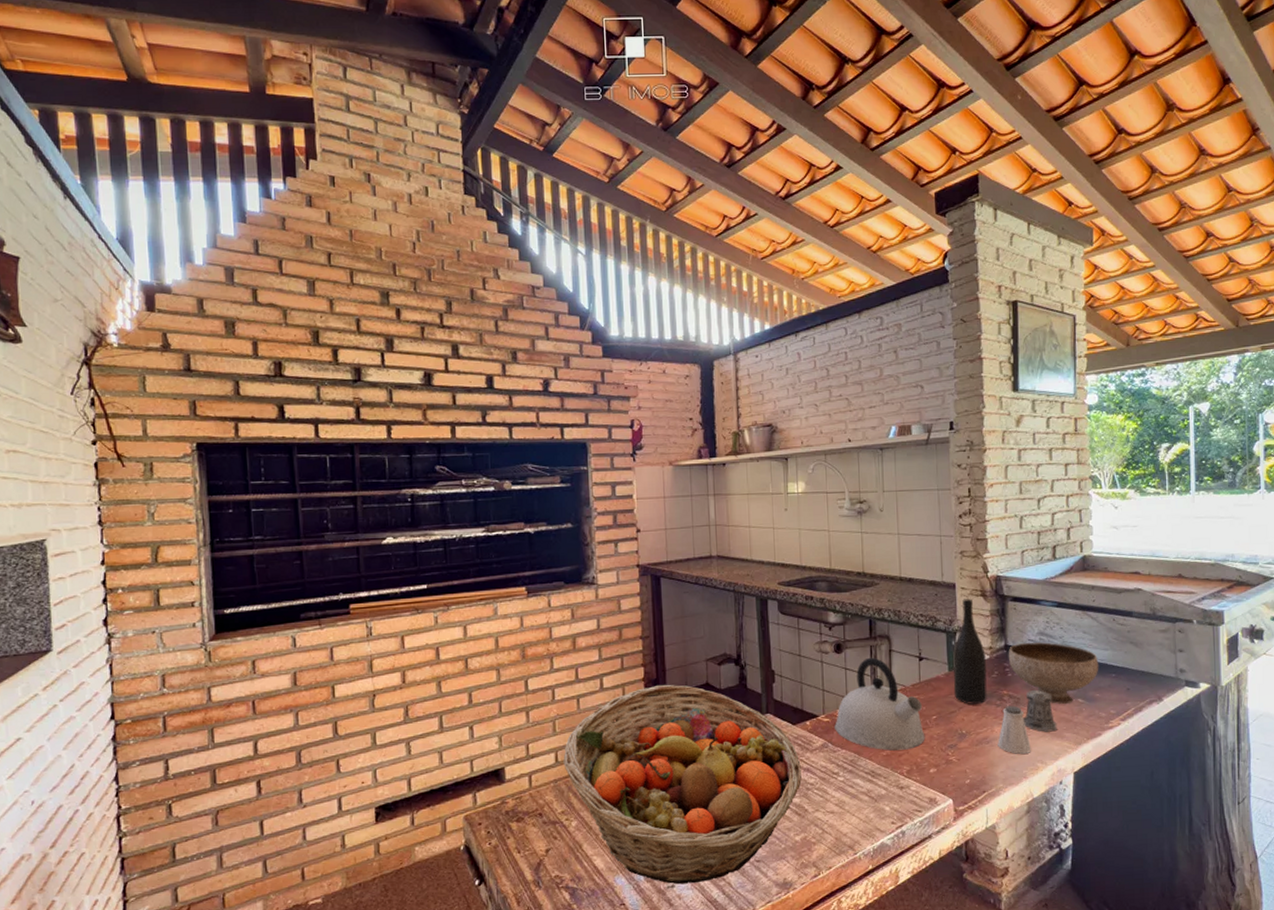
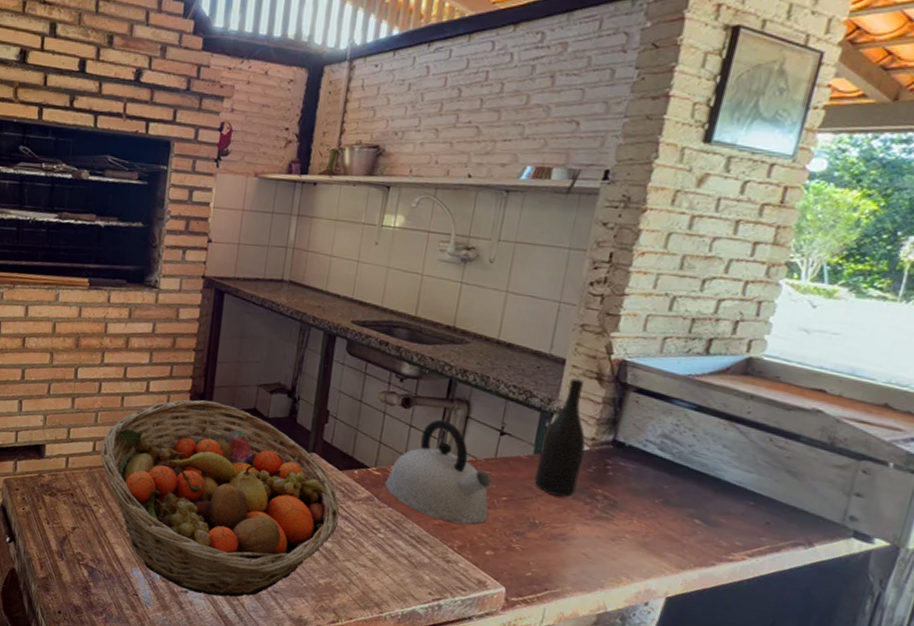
saltshaker: present [997,705,1031,755] -> none [575,506,618,563]
bowl: present [1008,642,1099,704] -> none [613,441,736,522]
pepper shaker: present [1022,688,1057,732] -> none [614,495,660,548]

